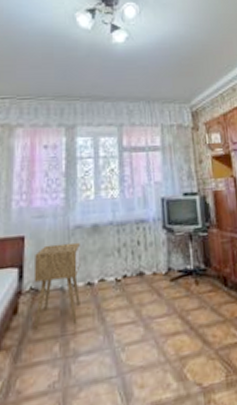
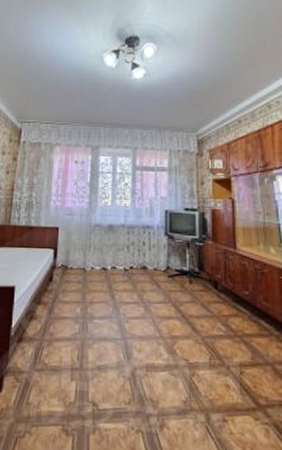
nightstand: present [33,242,81,330] -> none [63,236,98,296]

